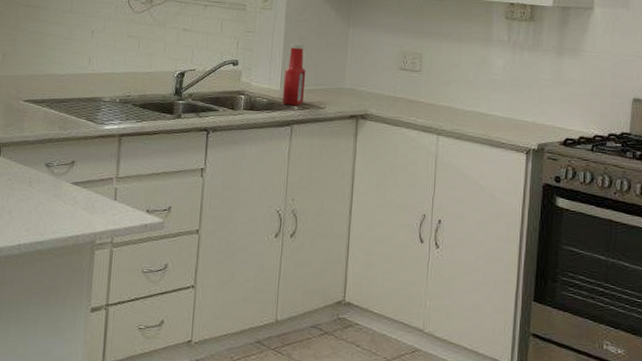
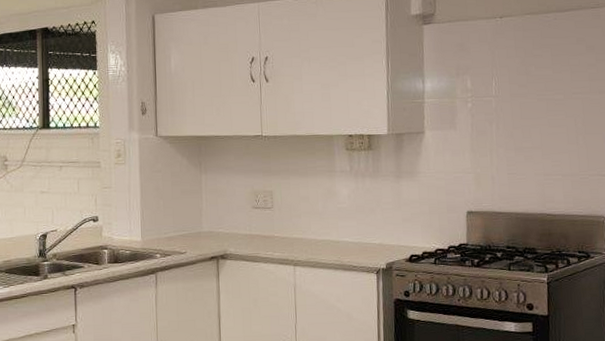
ketchup bottle: present [283,43,306,105] -> none [144,193,165,254]

